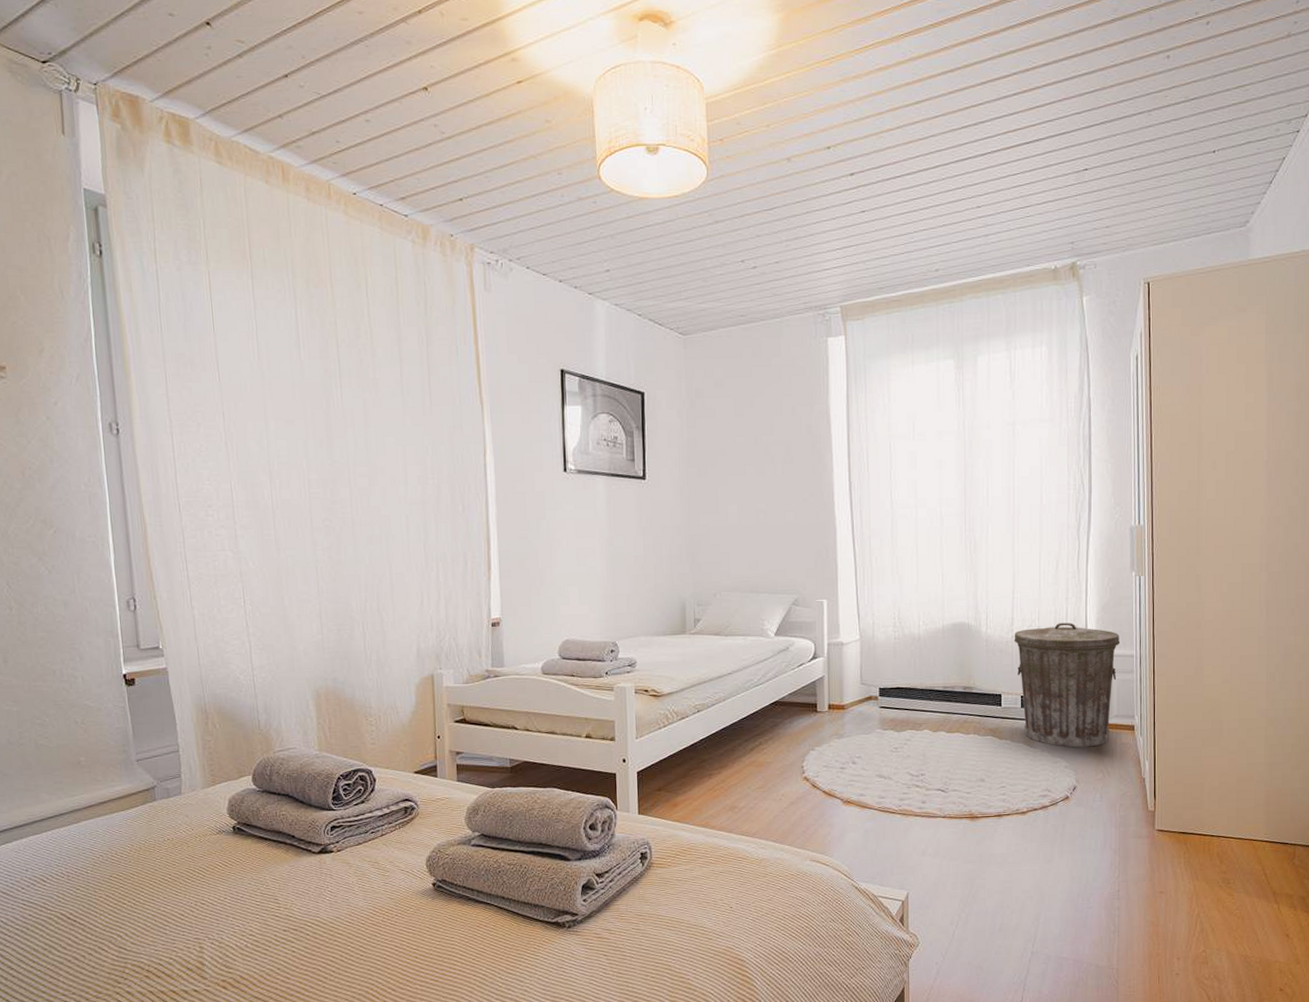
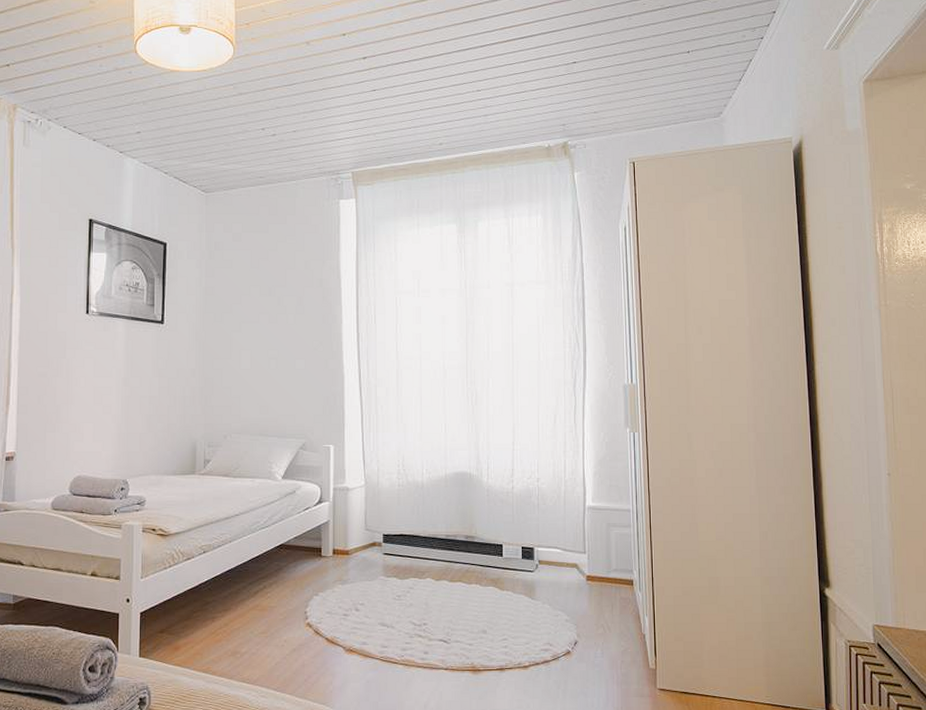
trash can: present [1014,623,1121,748] -> none [514,475,617,601]

